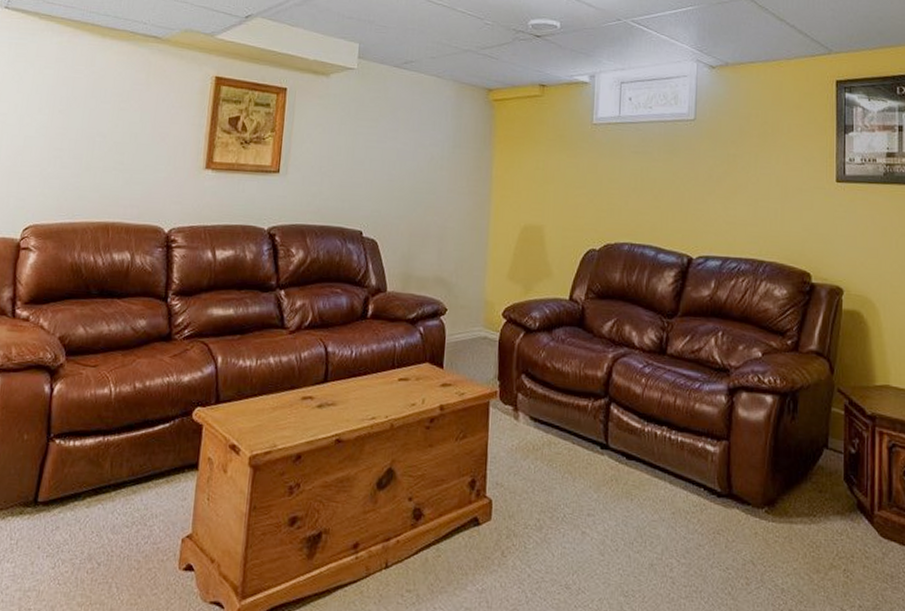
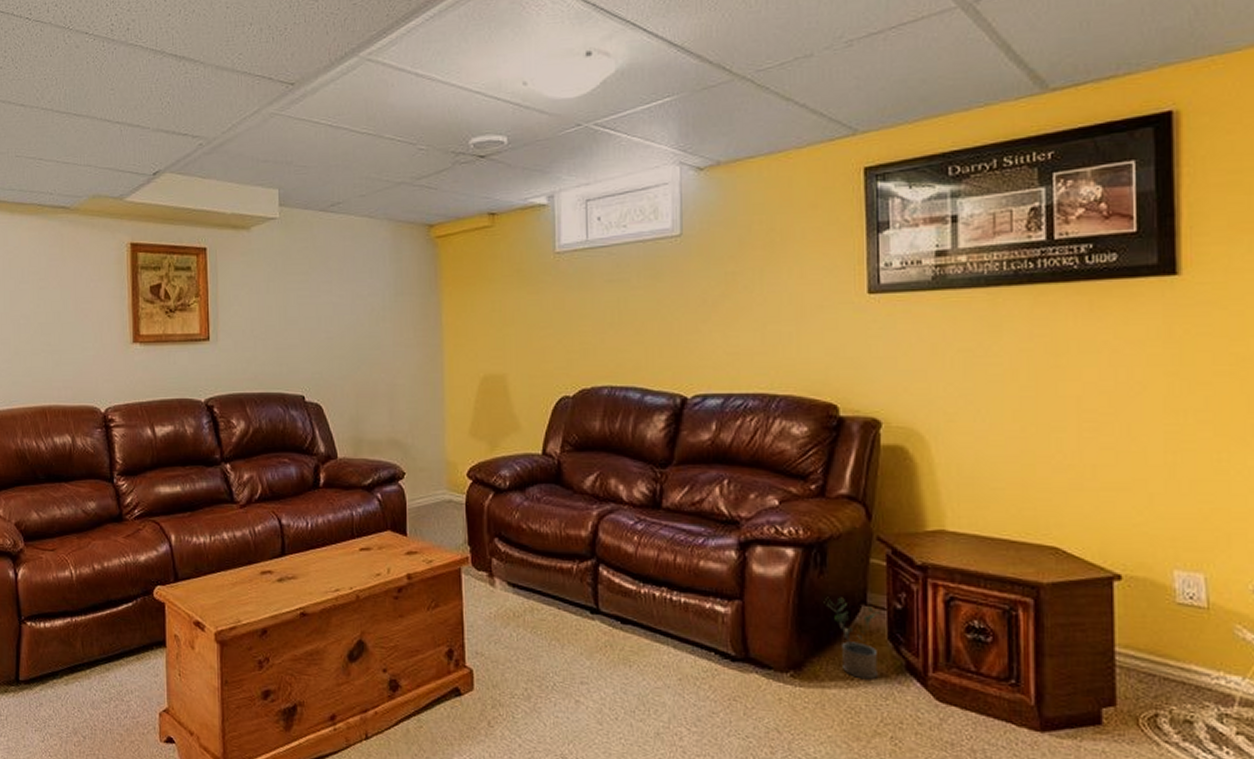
potted plant: none [794,440,838,517] -> present [824,597,880,680]

